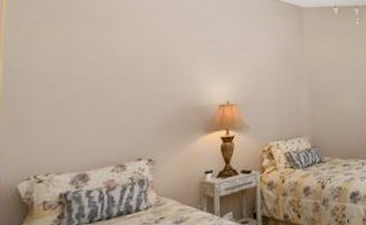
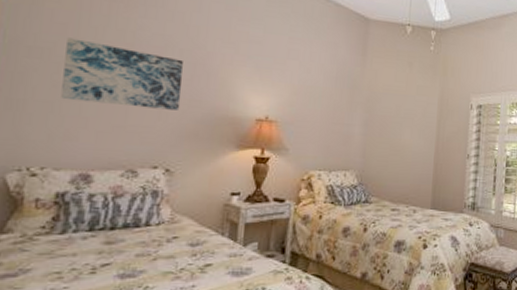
wall art: none [58,62,156,114] -> present [61,38,184,110]

